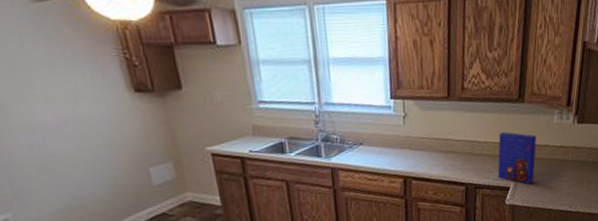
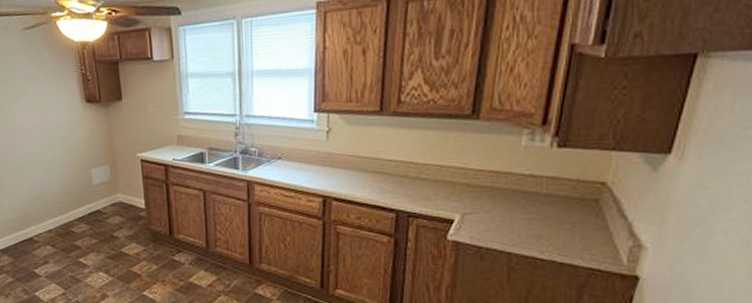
cereal box: present [497,132,537,185] -> none [438,153,496,219]

